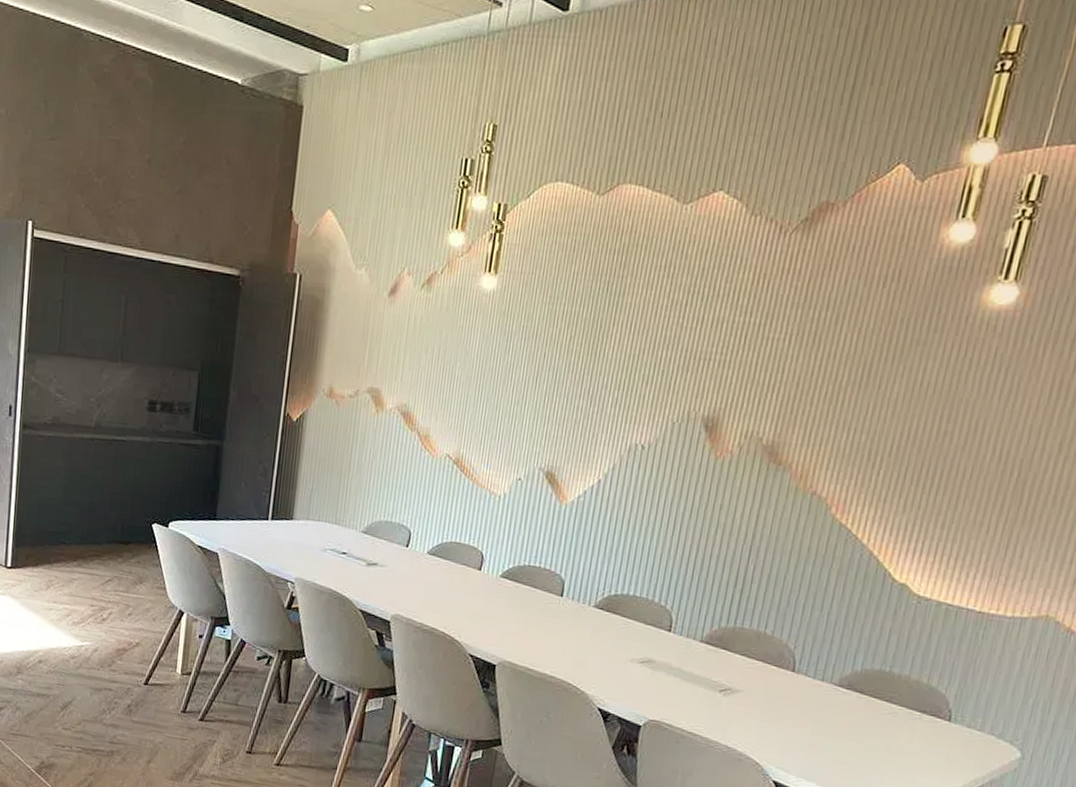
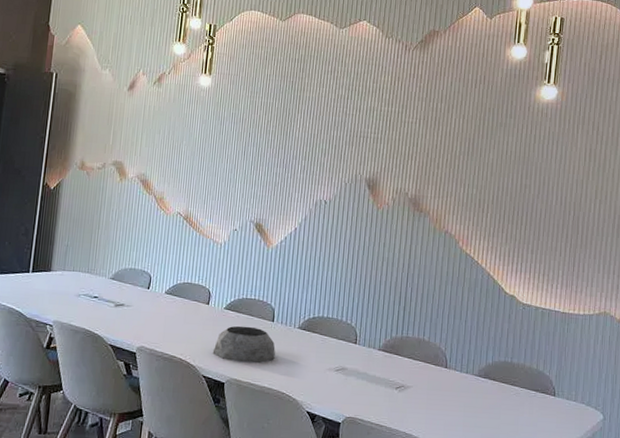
plant pot: none [483,598,563,646] -> present [212,326,275,363]

